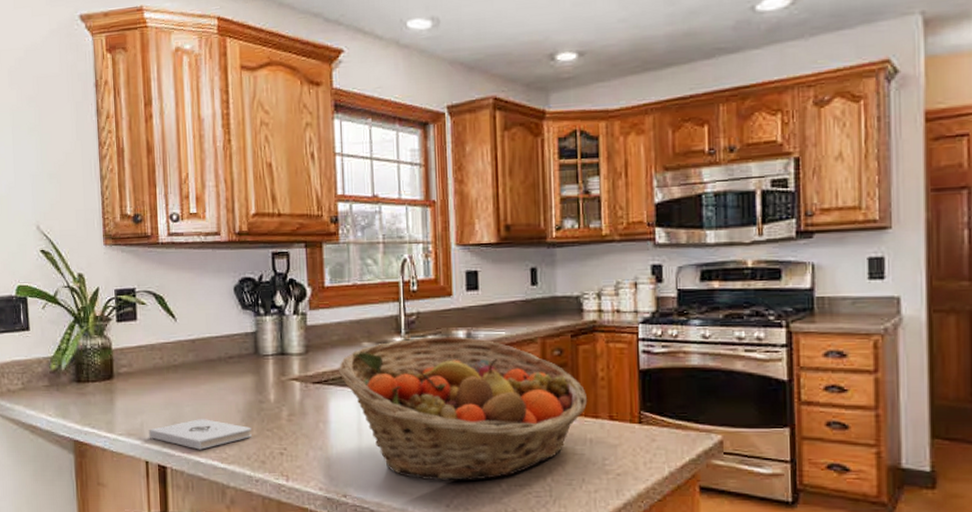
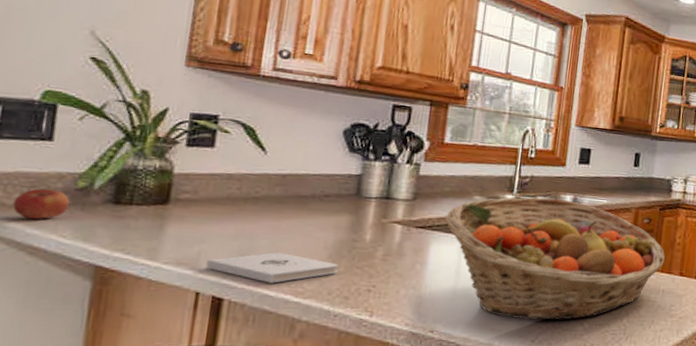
apple: none [15,374,49,401] -> present [12,188,70,219]

